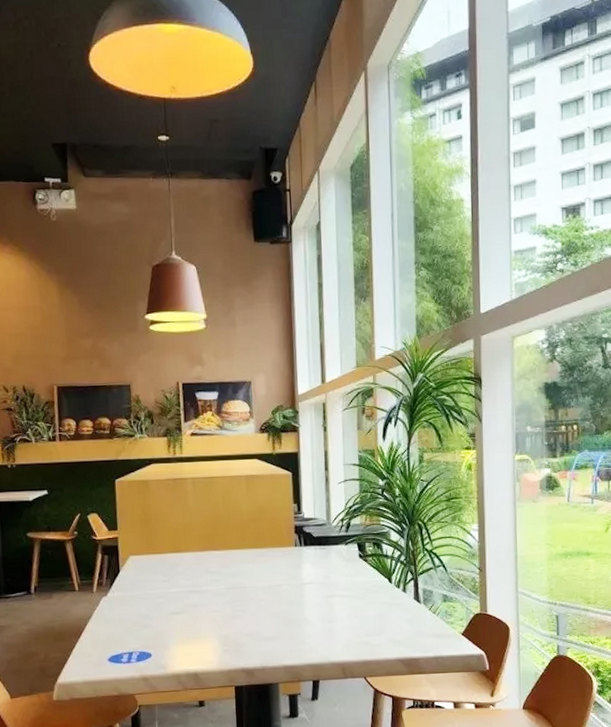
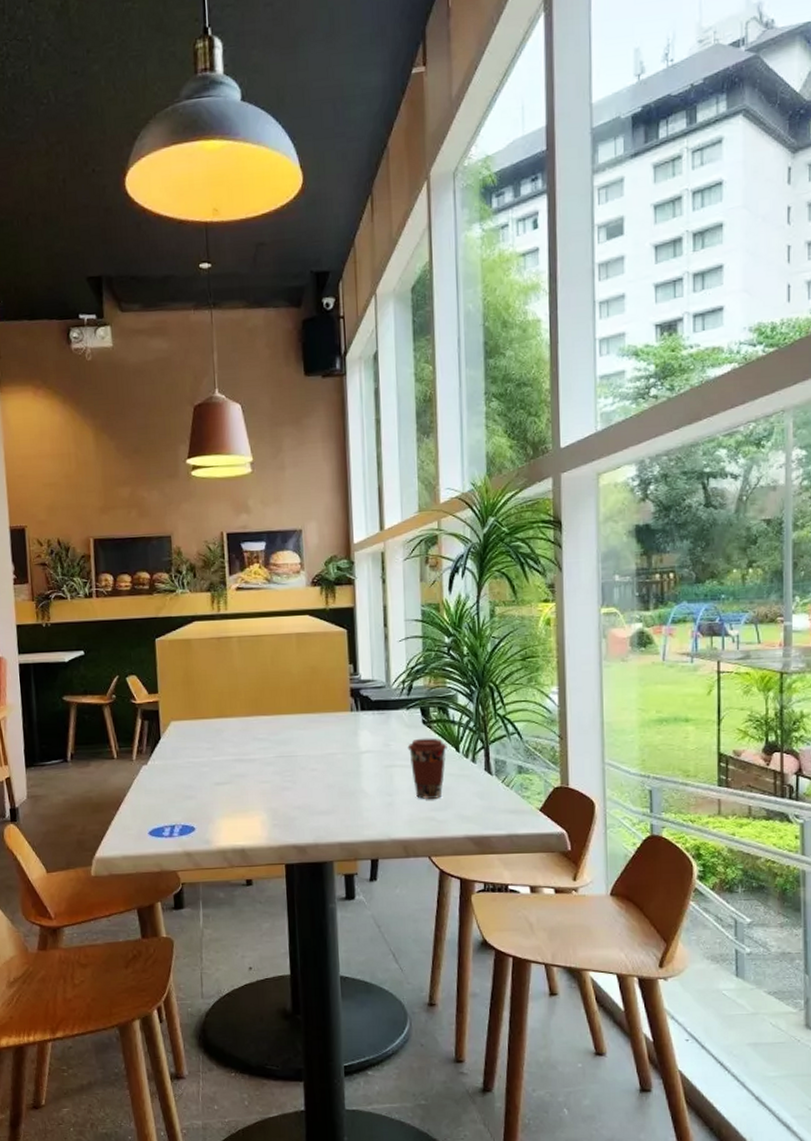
coffee cup: none [346,570,381,625] -> present [407,738,447,799]

